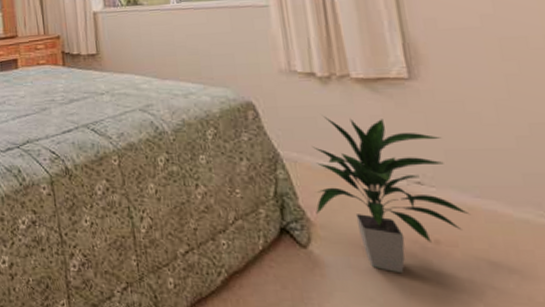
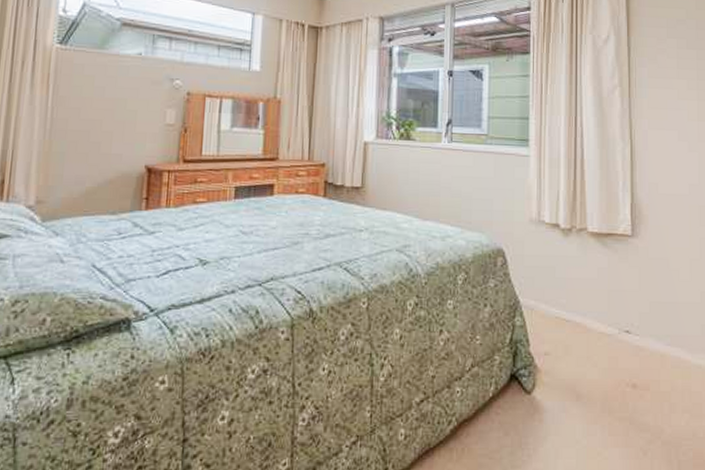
indoor plant: present [313,116,471,274] -> none [543,266,661,416]

